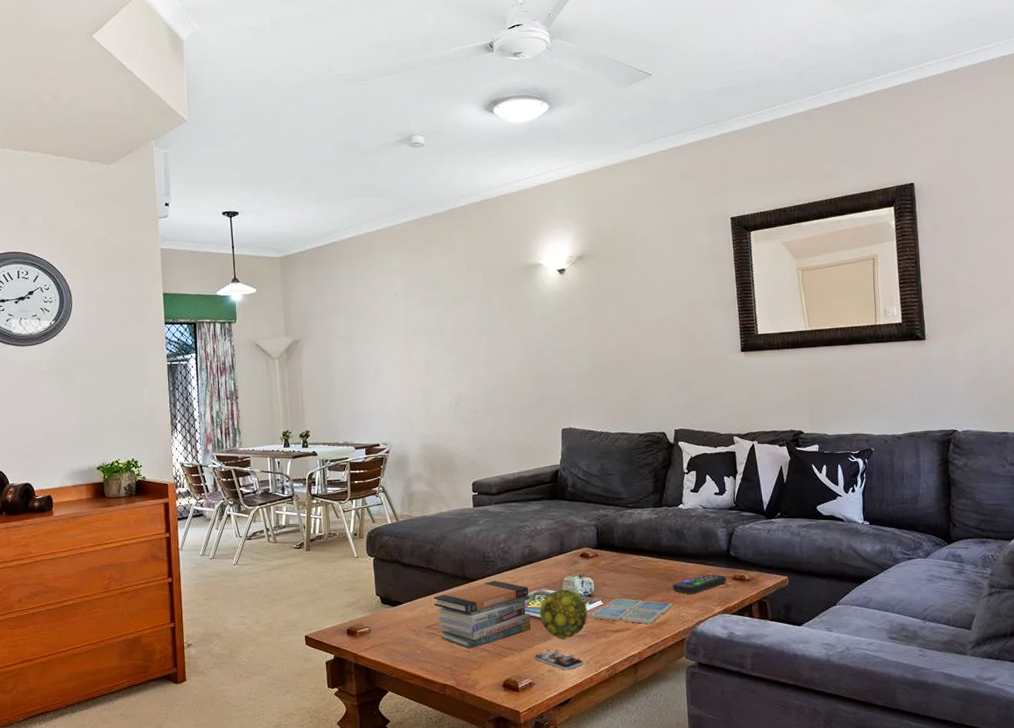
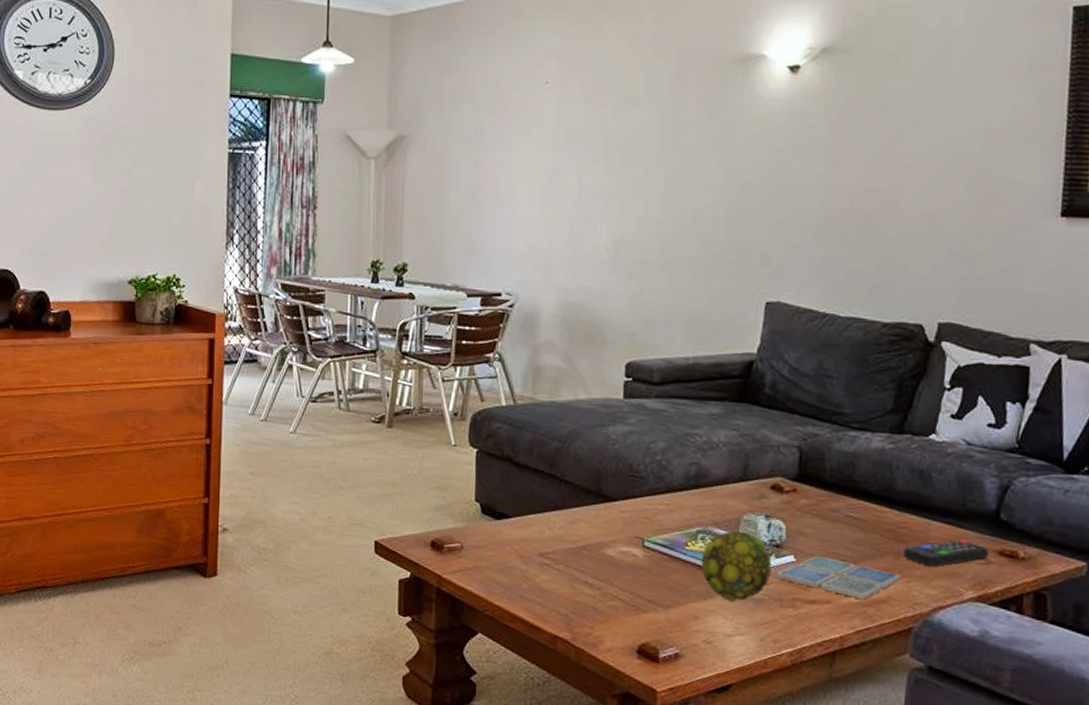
book stack: present [433,580,531,649] -> none [553,504,690,594]
smartphone: present [534,648,584,671] -> none [685,610,757,645]

